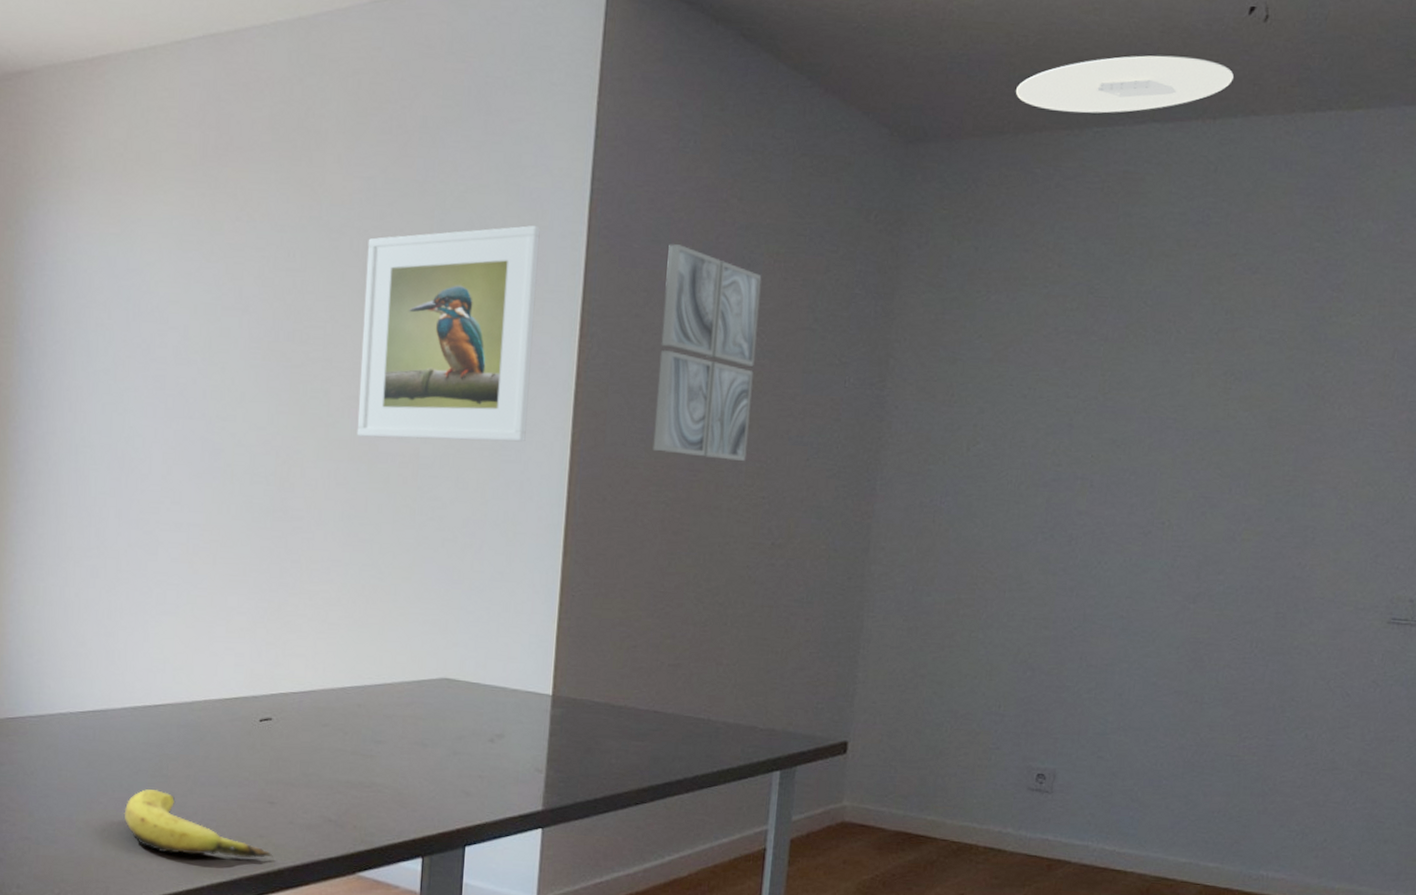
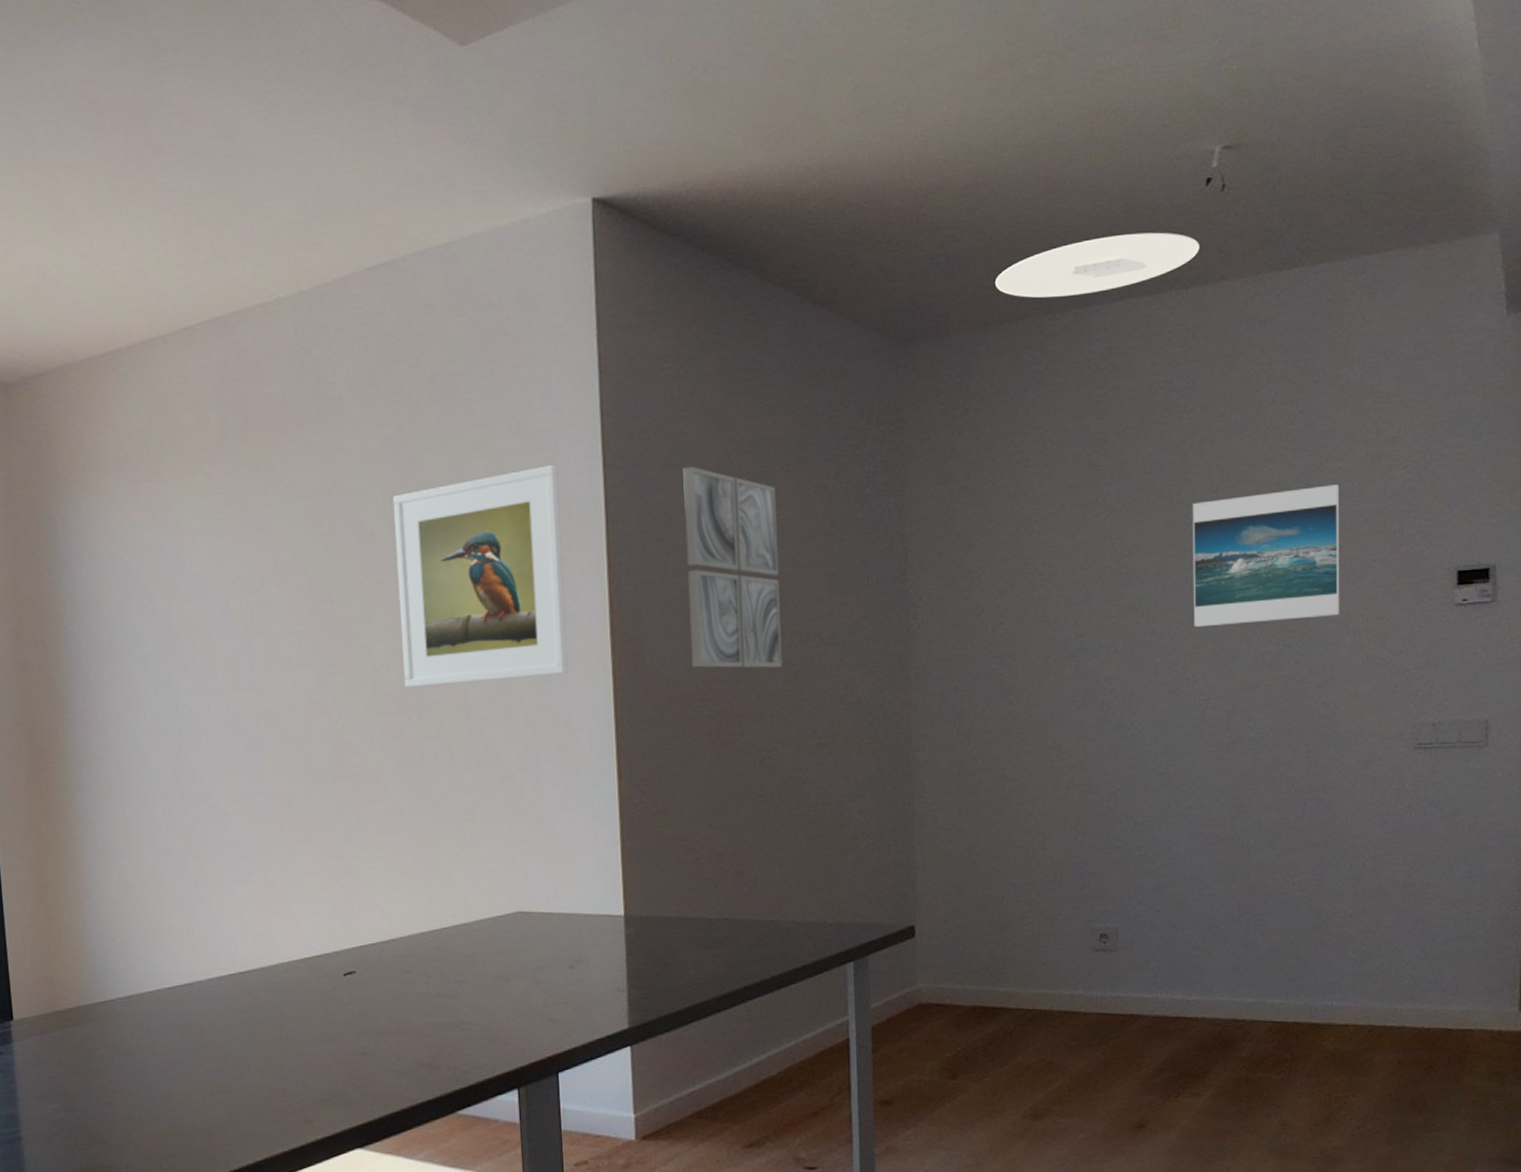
banana: present [124,789,273,858] -> none [222,1055,373,1116]
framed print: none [1175,340,1347,477] -> present [1192,484,1340,628]

